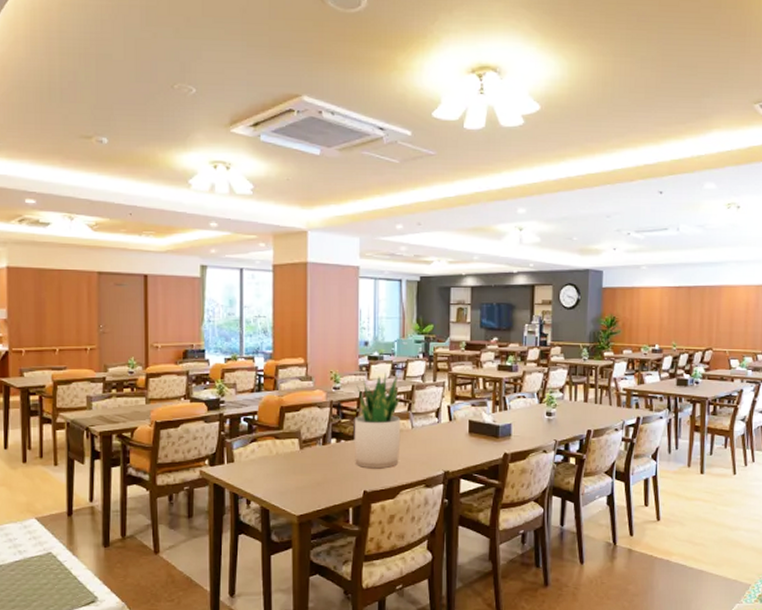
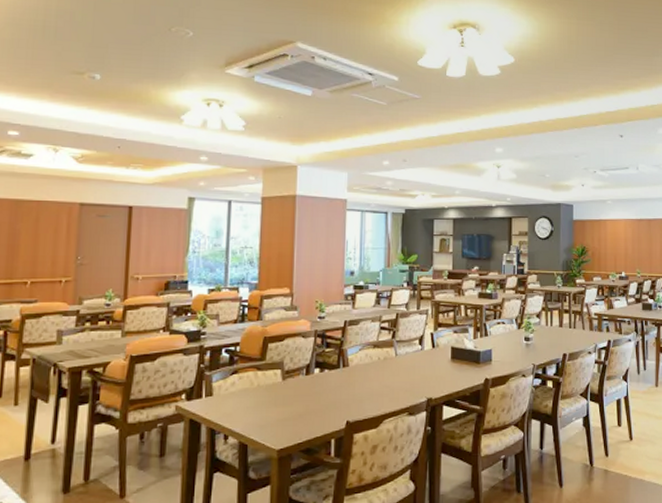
planter: present [354,372,403,469] -> none [337,301,387,398]

